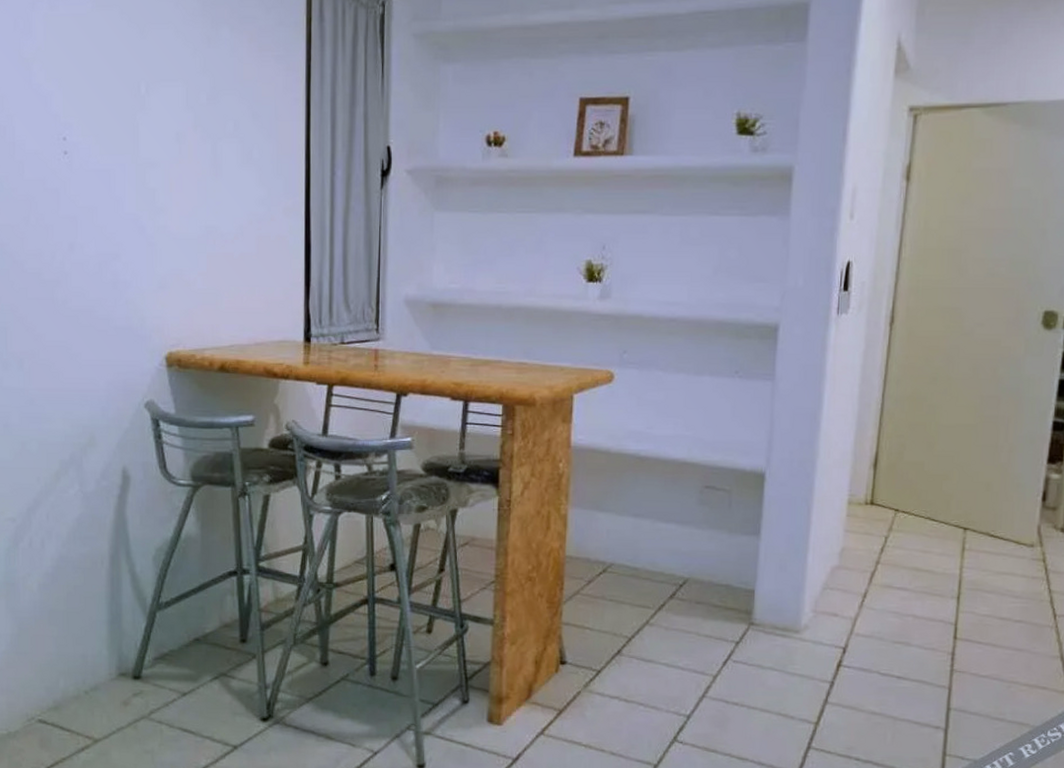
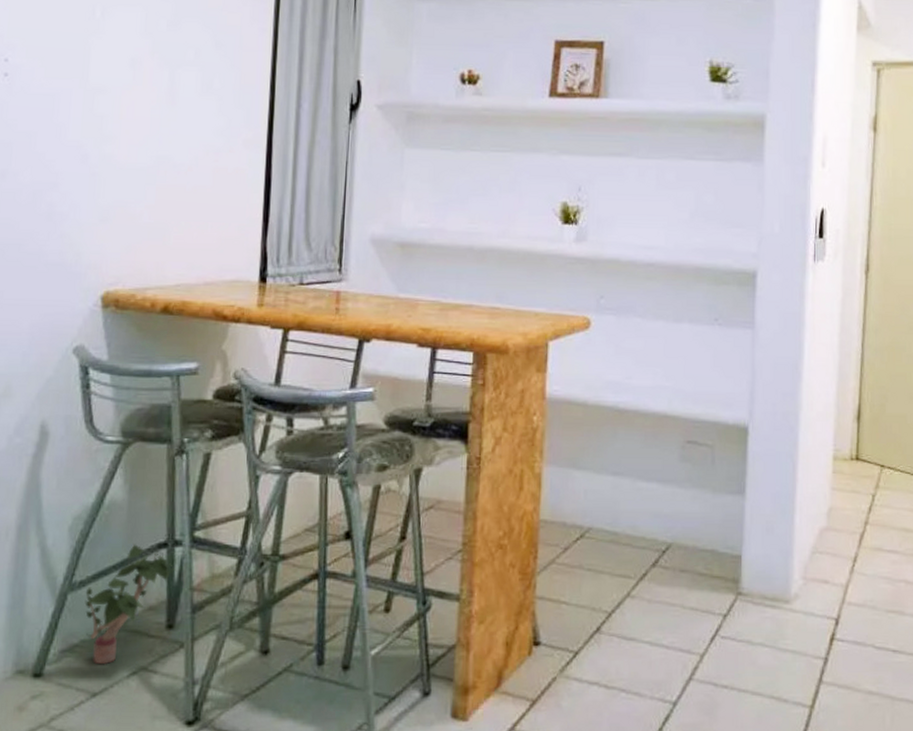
potted plant: none [171,572,246,671] -> present [85,544,177,665]

